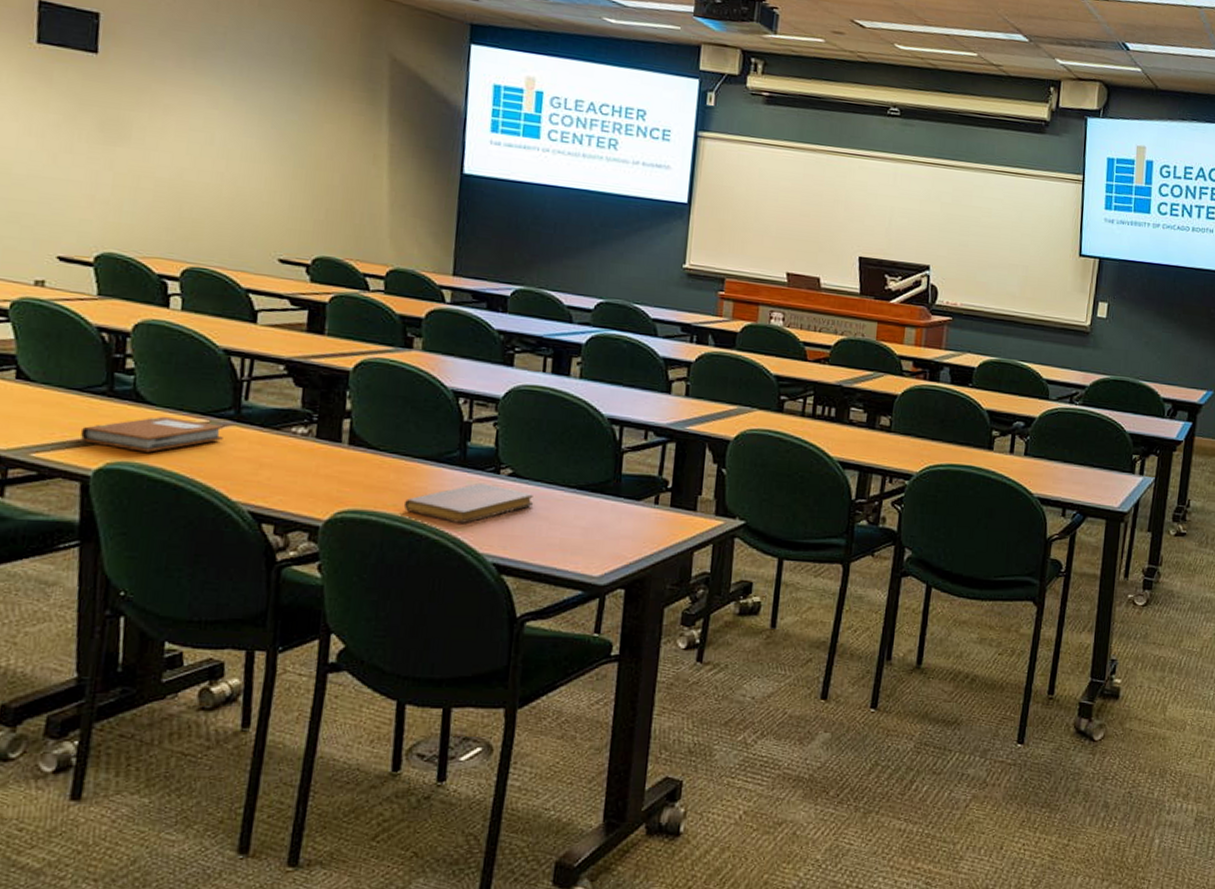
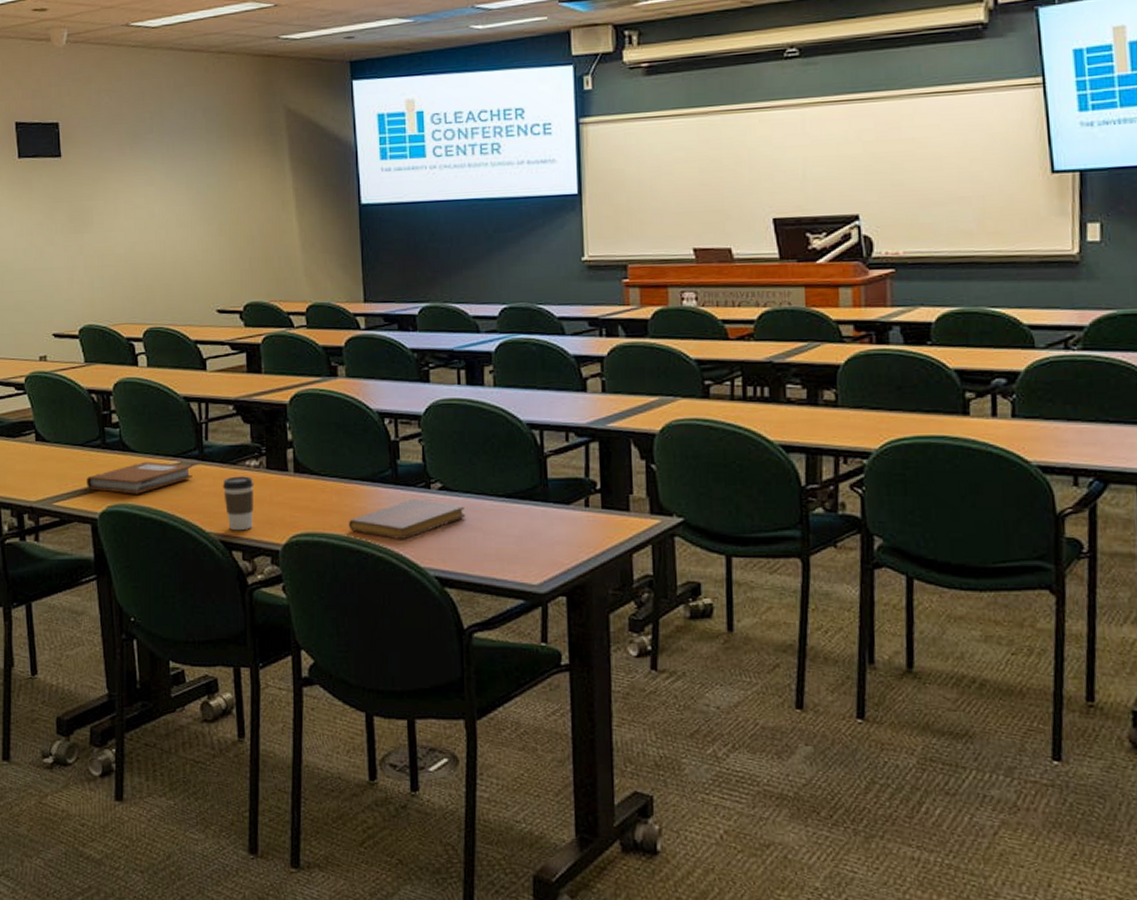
coffee cup: none [259,442,299,503] -> present [222,476,254,531]

